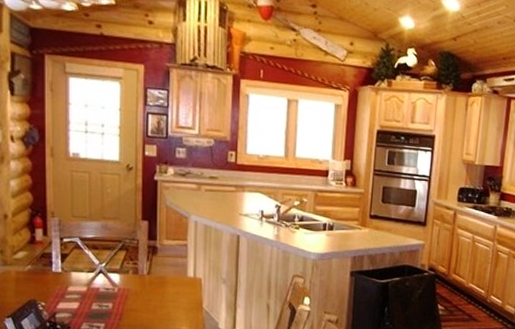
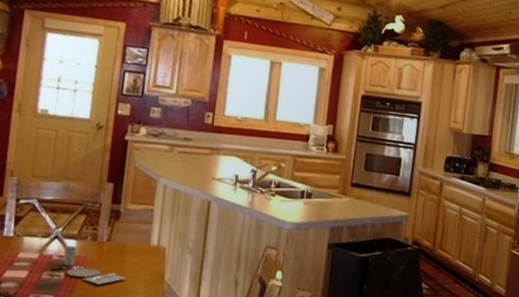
place setting: none [99,279,168,313] -> present [51,245,127,285]

